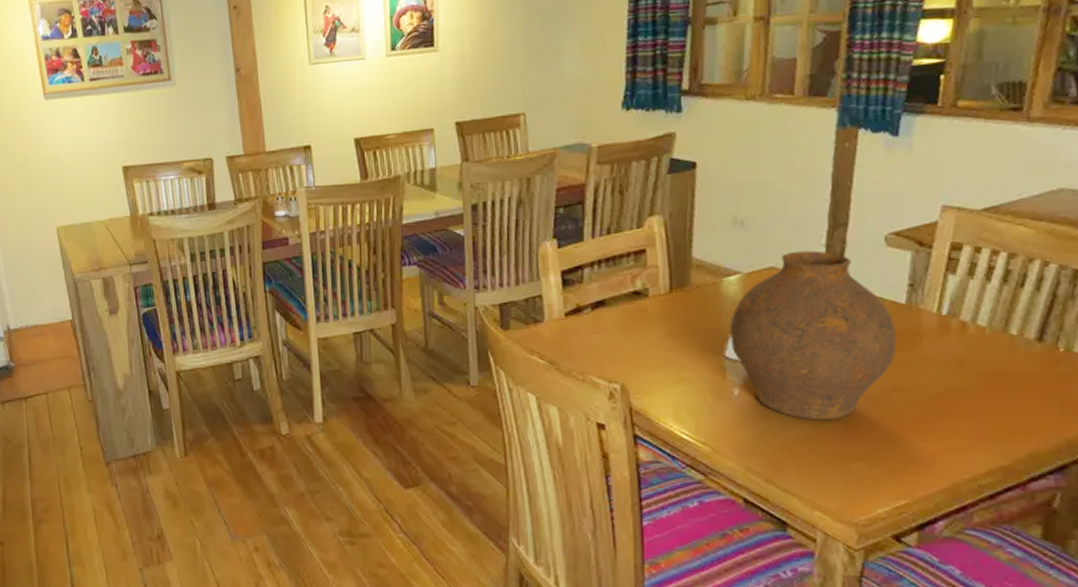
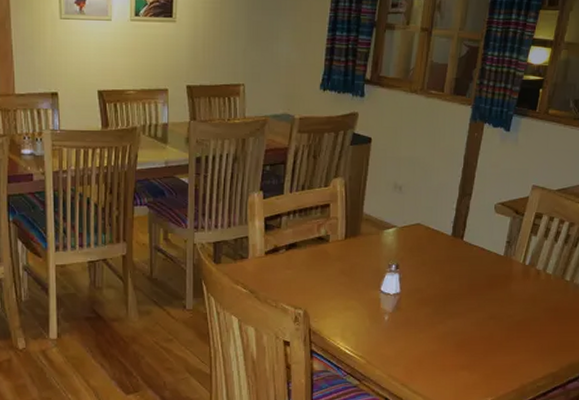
vase: present [730,250,897,420] -> none [385,212,496,340]

